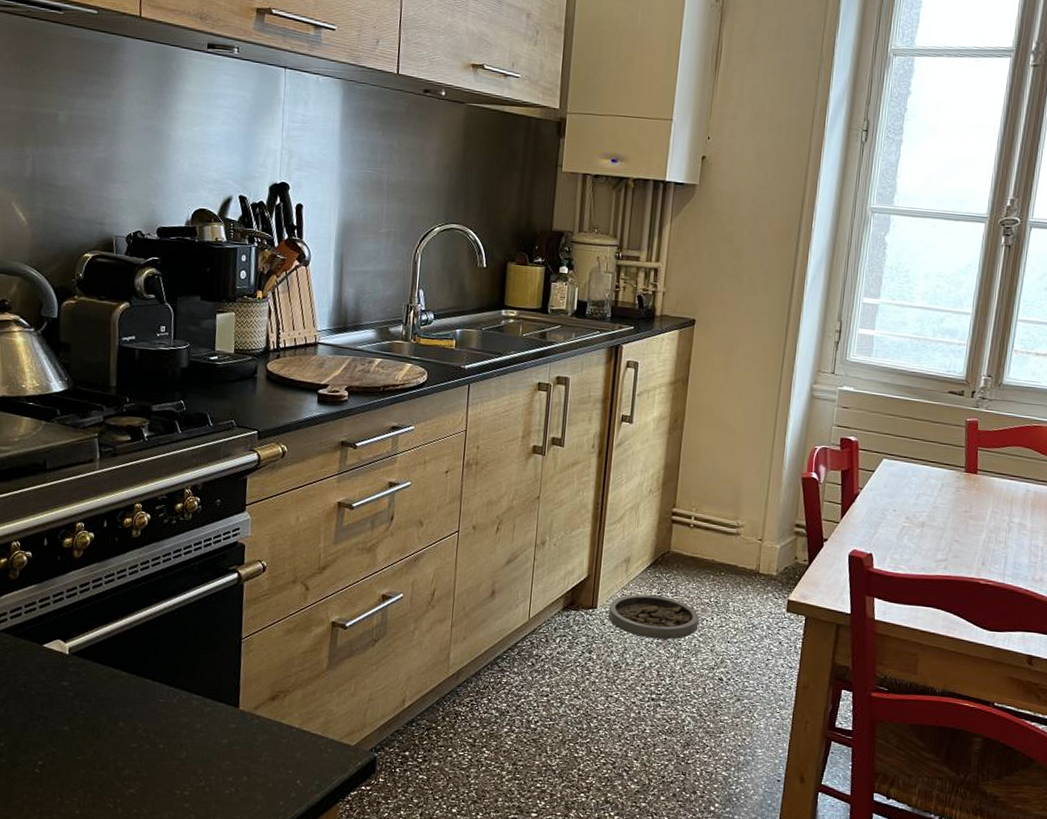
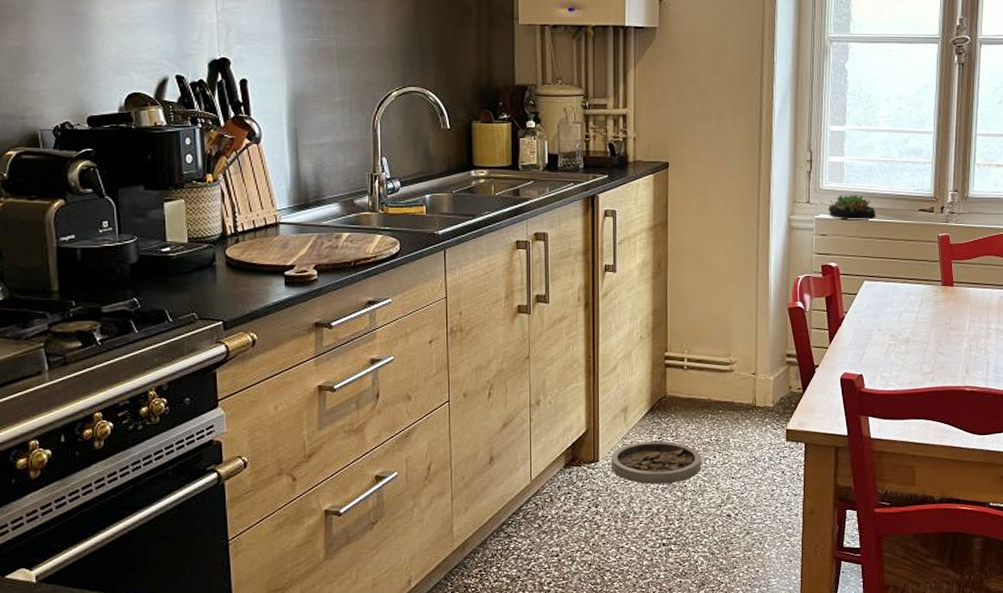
succulent plant: none [853,369,903,398] -> present [828,195,876,220]

